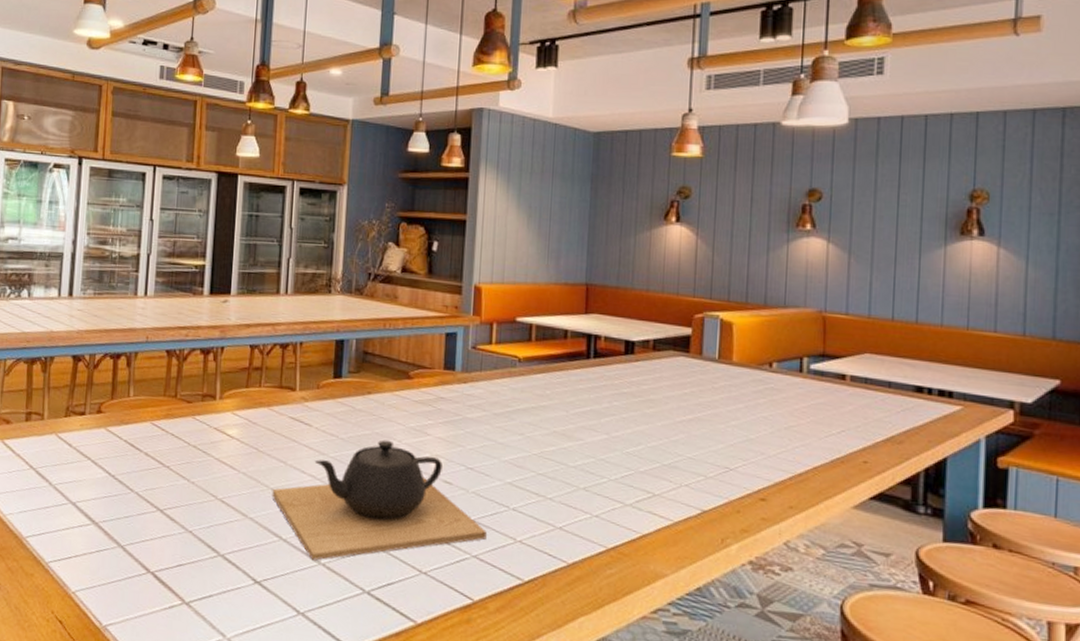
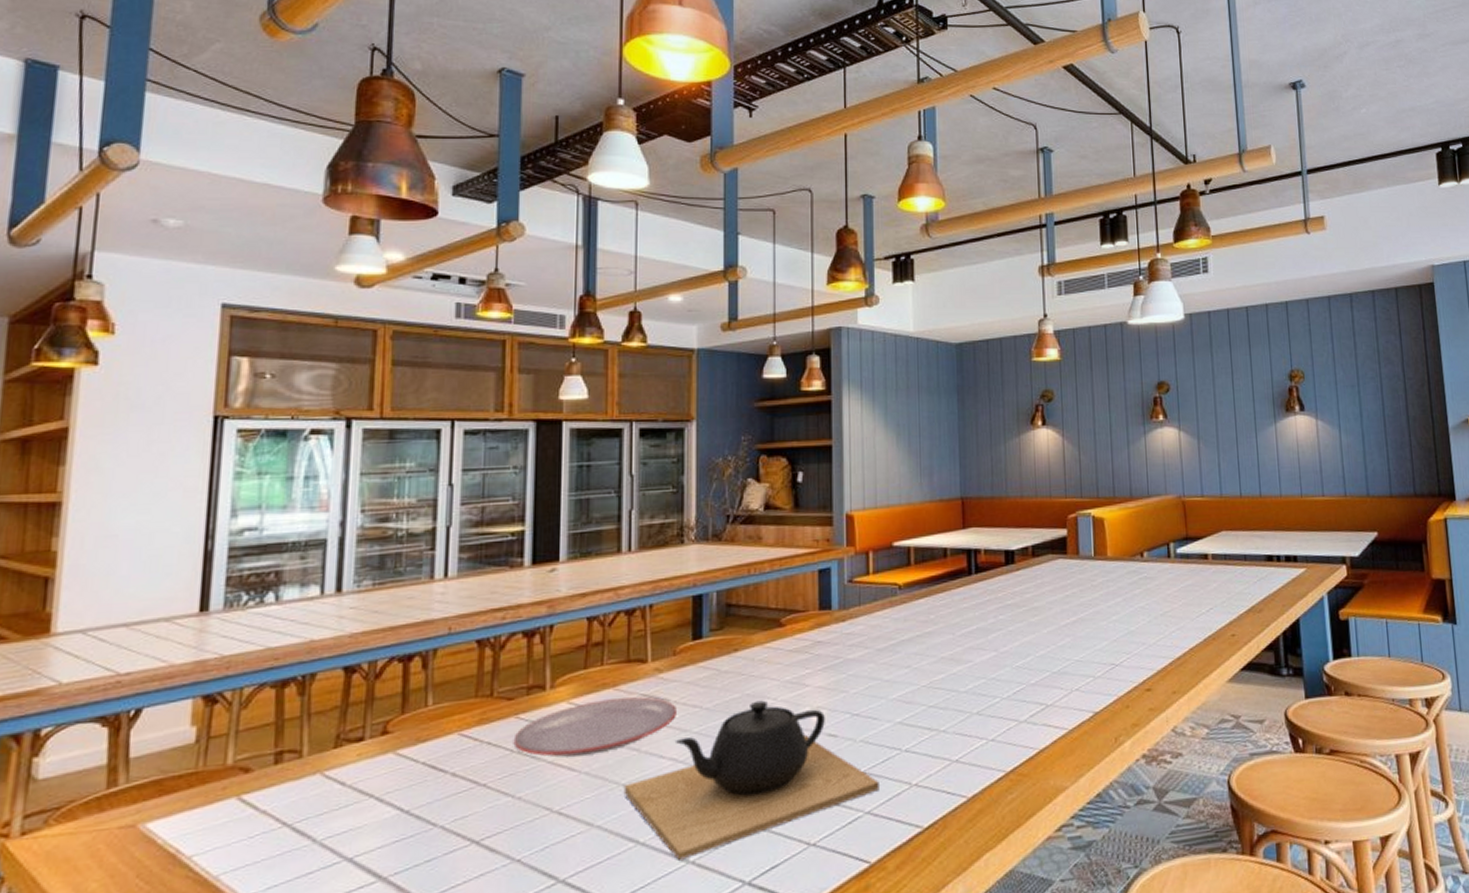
plate: none [190,415,318,460] -> present [513,696,678,757]

